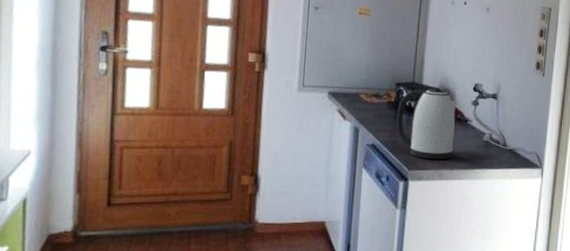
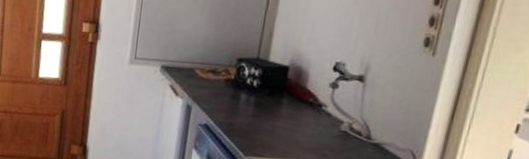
kettle: present [397,88,457,159] -> none [234,65,311,148]

